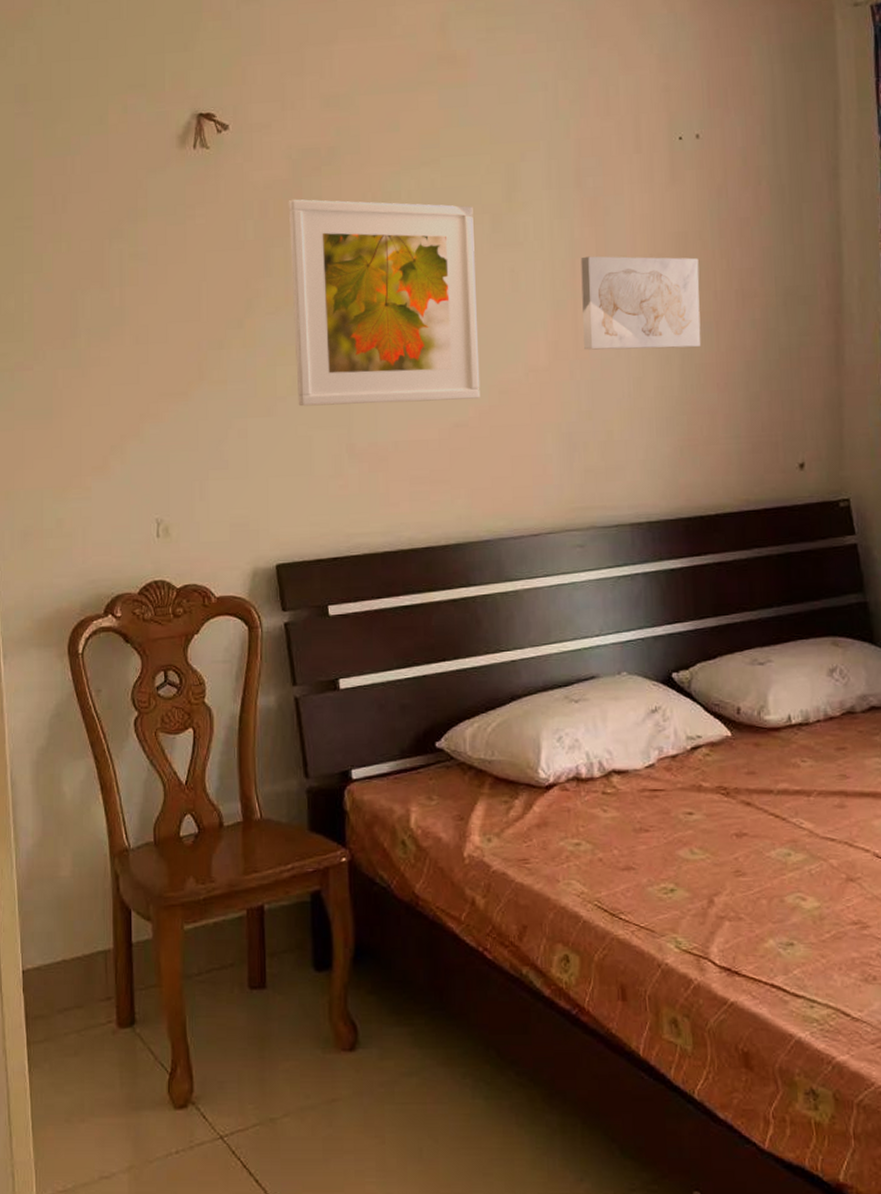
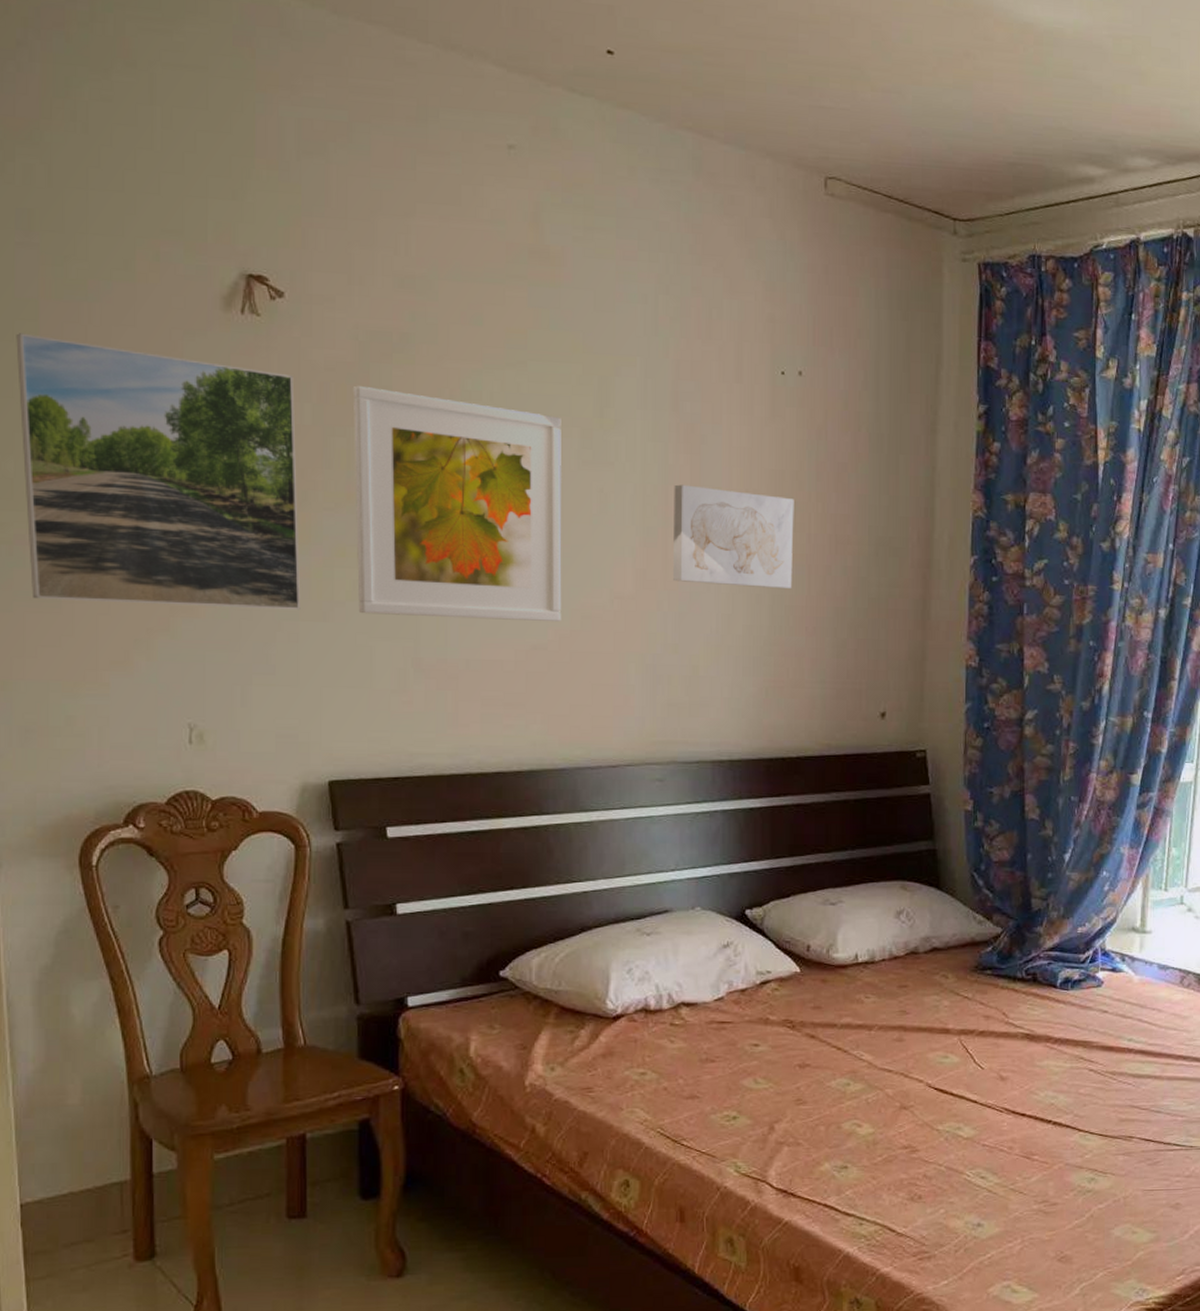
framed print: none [16,189,248,417] -> present [16,333,301,610]

